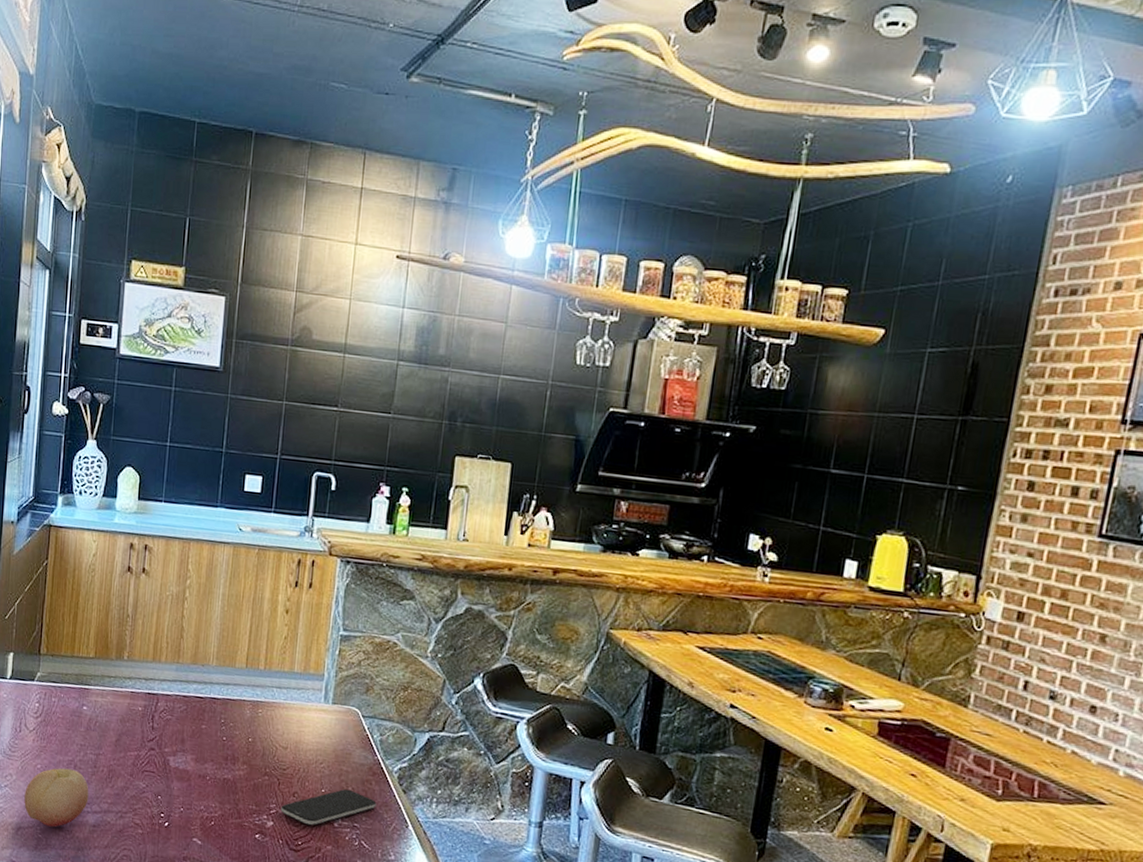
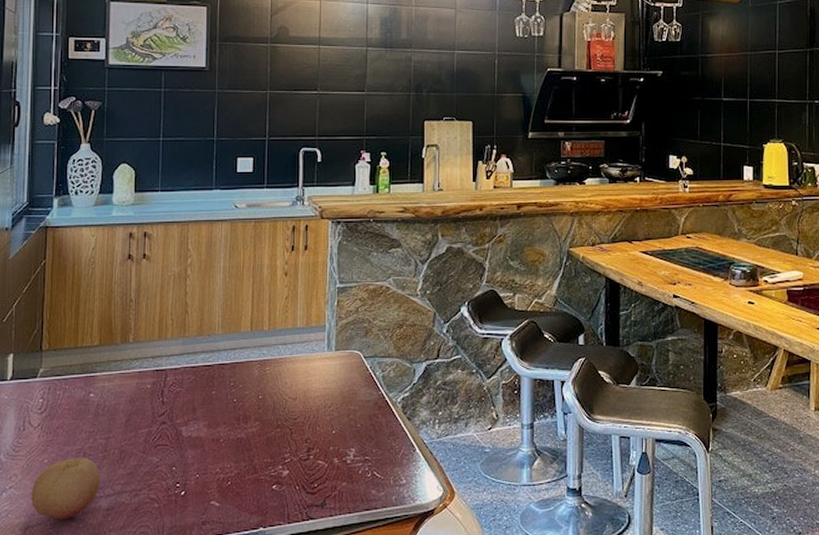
smartphone: present [280,788,377,826] -> none [295,426,385,467]

